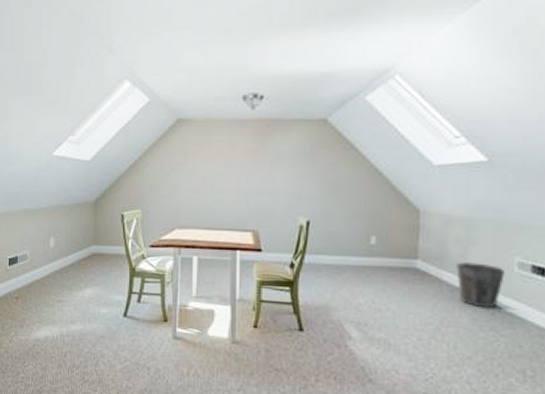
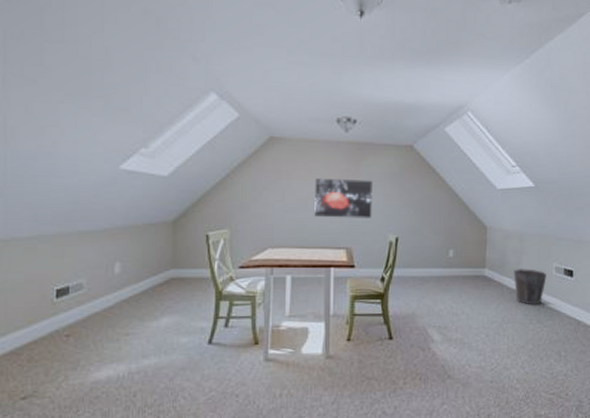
wall art: none [220,159,281,200] -> present [314,179,373,218]

